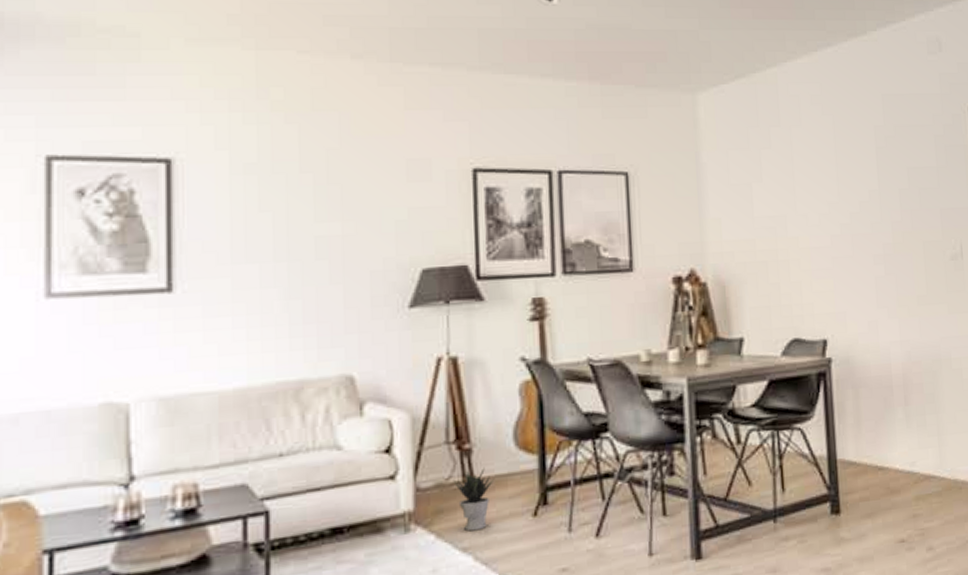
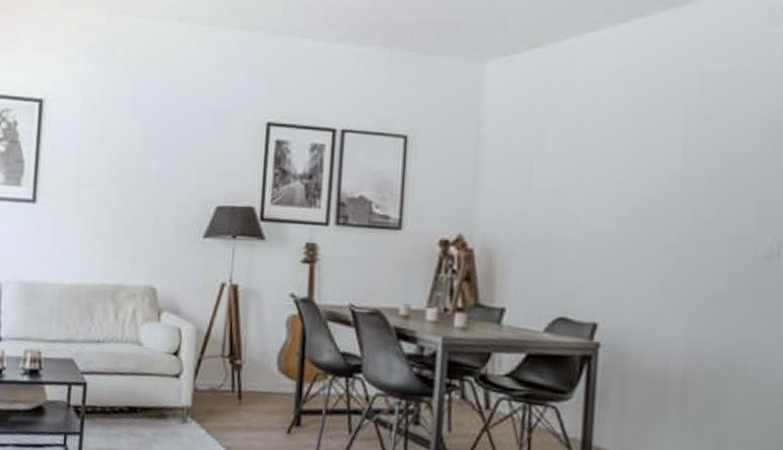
potted plant: present [453,466,495,532] -> none [224,382,258,435]

